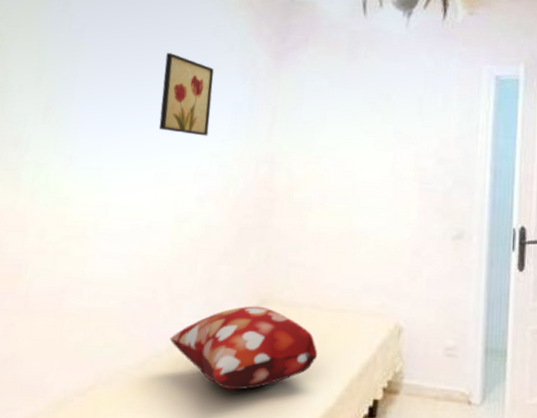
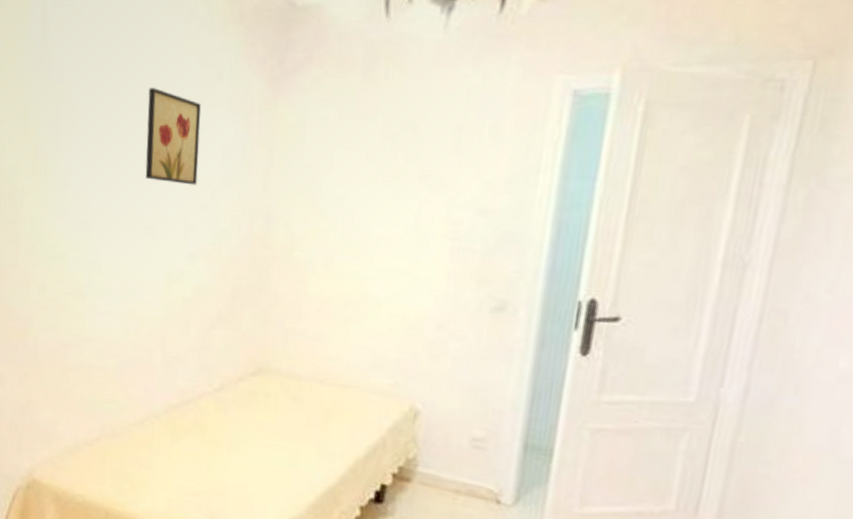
decorative pillow: present [169,306,318,390] -> none [166,373,320,458]

